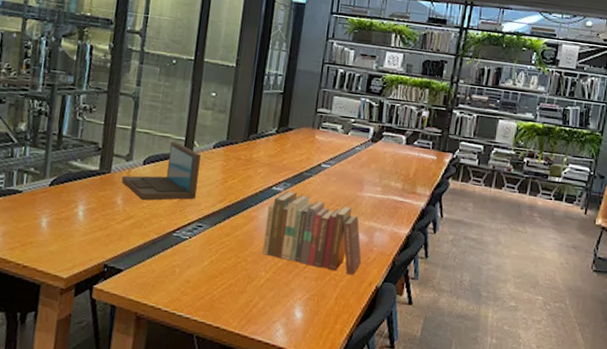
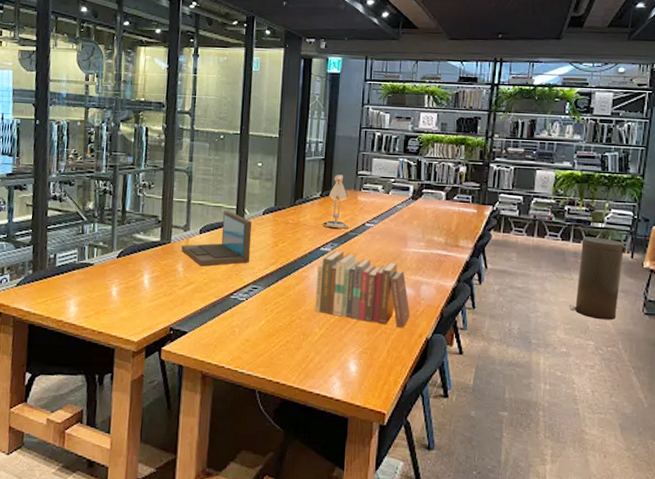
desk lamp: none [276,110,306,169] -> present [322,174,349,230]
pedal bin: none [521,190,581,276] -> present [569,237,627,320]

